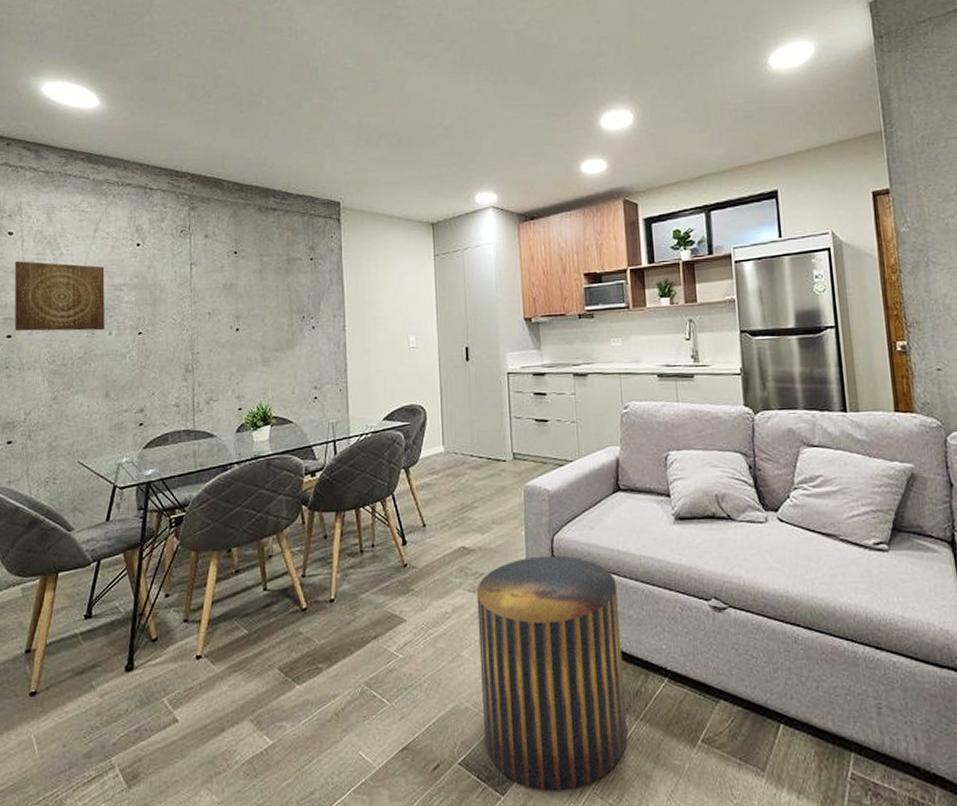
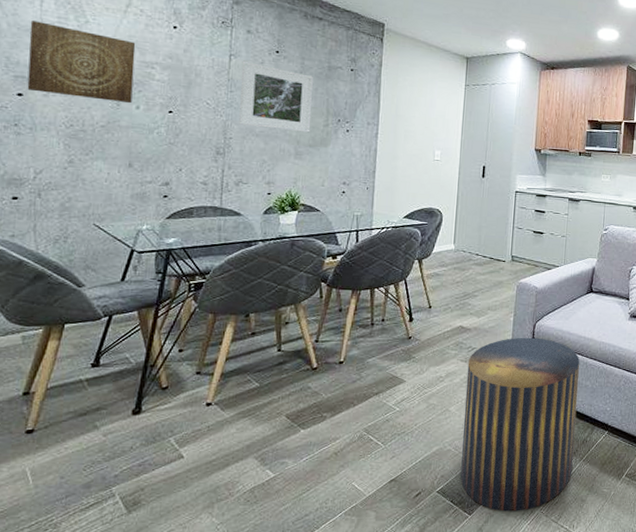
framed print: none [202,267,275,338] -> present [239,60,313,133]

